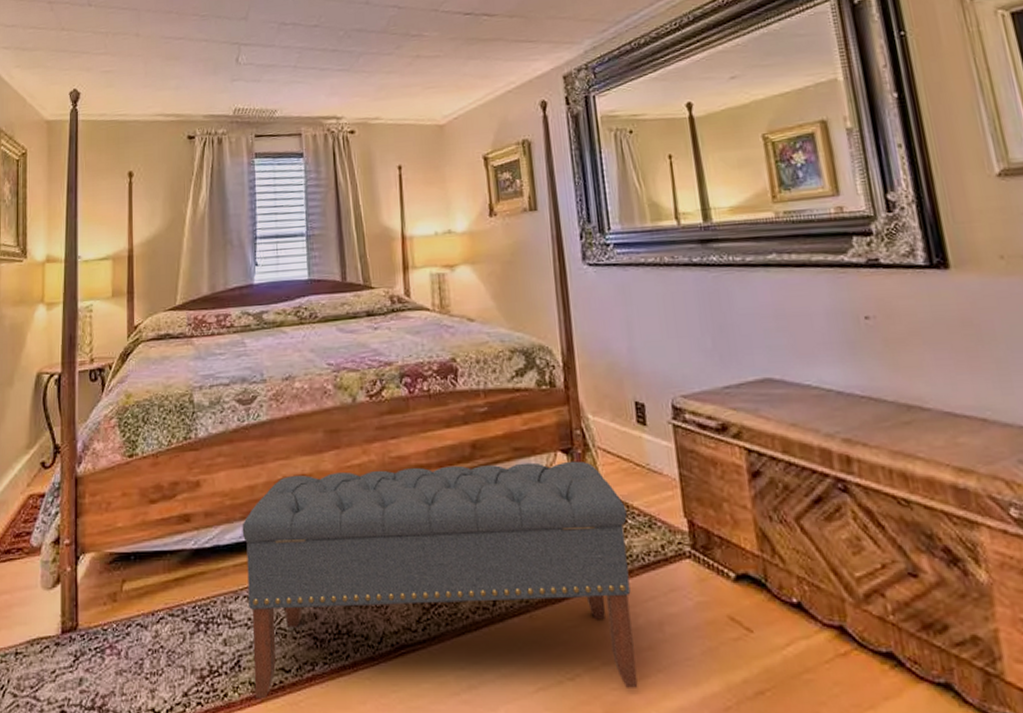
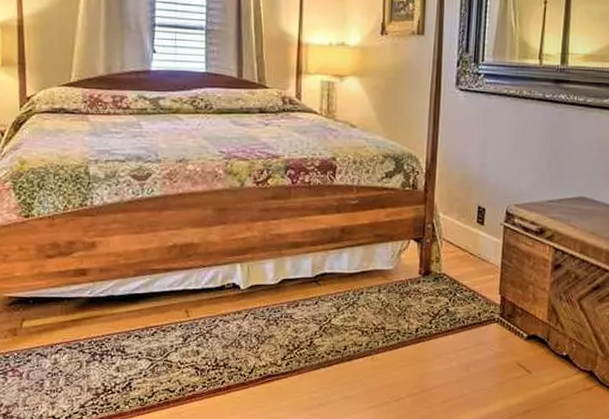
bench: present [242,461,638,699] -> none [134,243,457,411]

